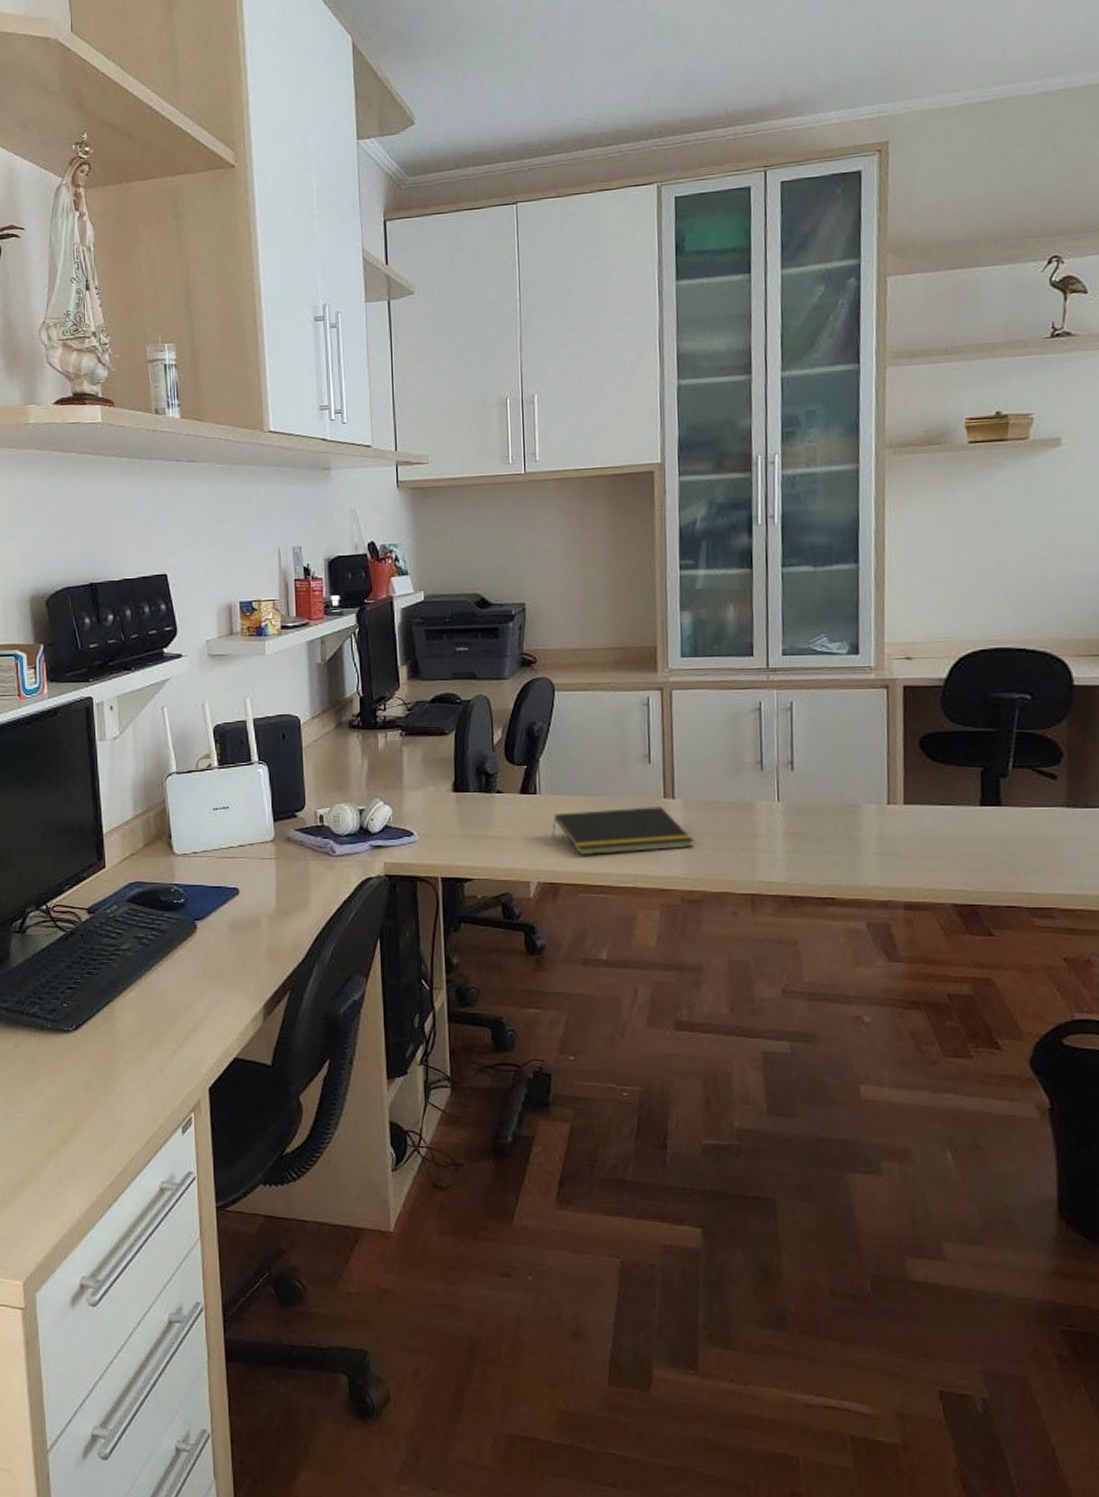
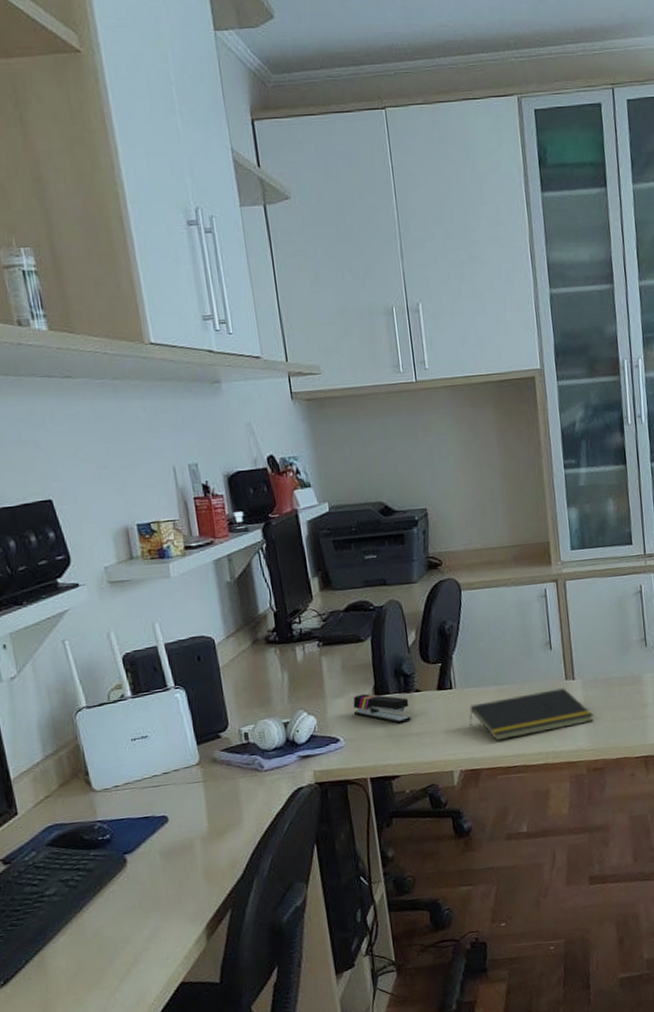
stapler: none [431,789,489,824] -> present [353,693,411,724]

